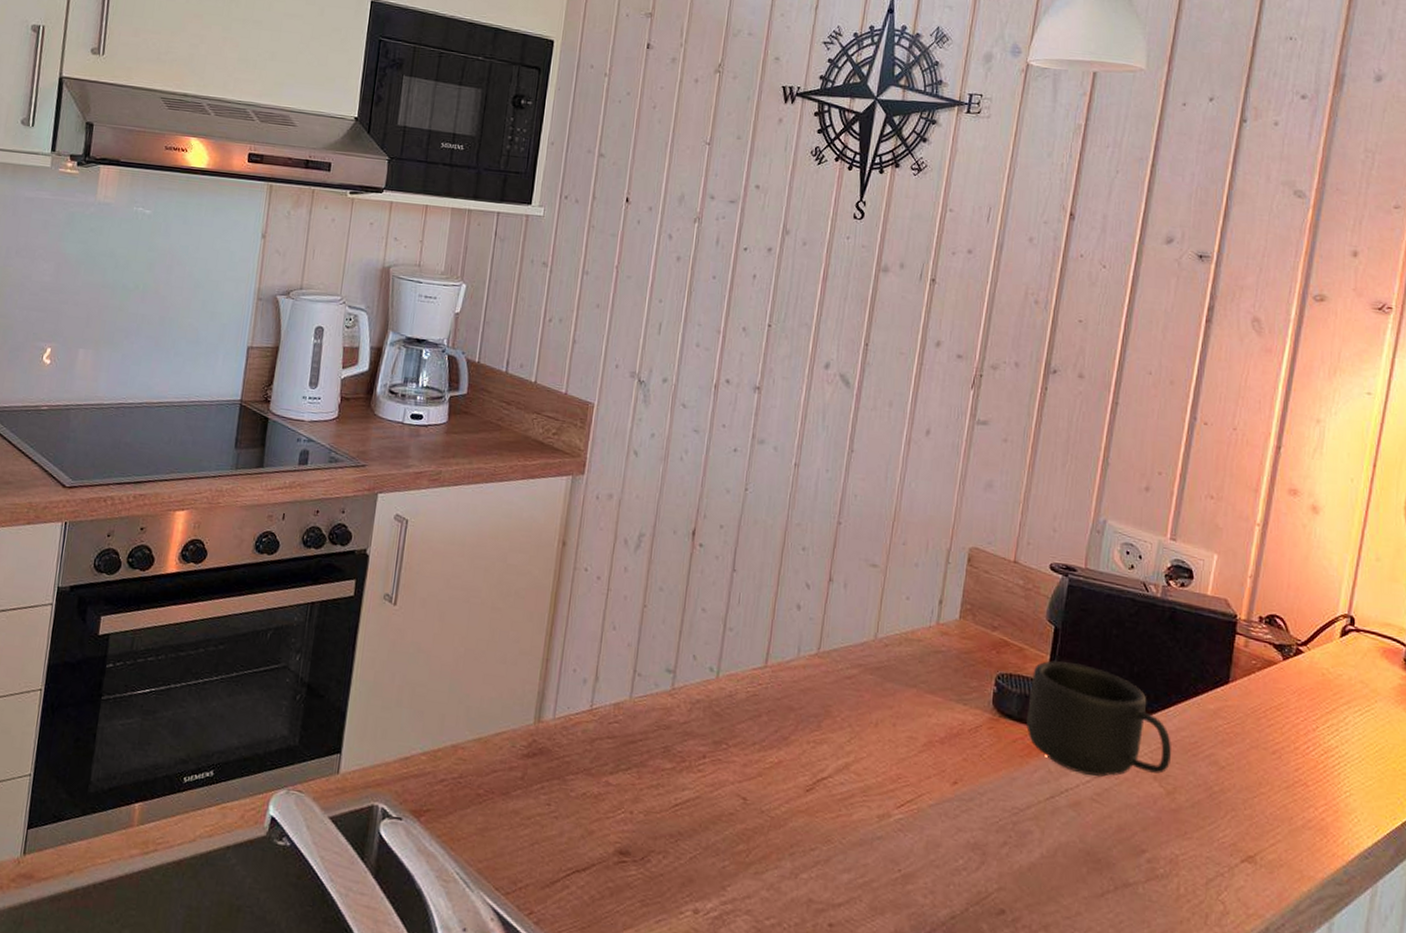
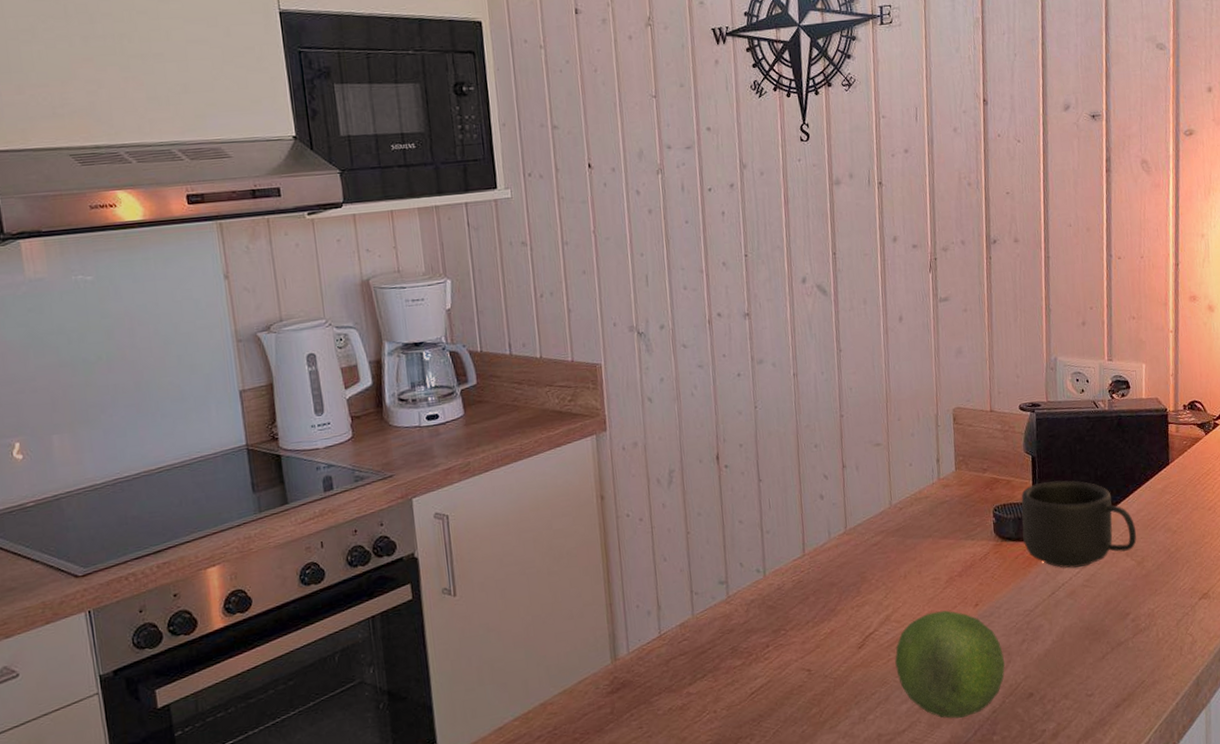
fruit: none [844,775,978,913] -> present [894,610,1006,719]

